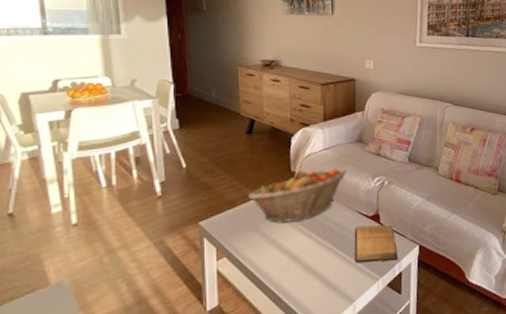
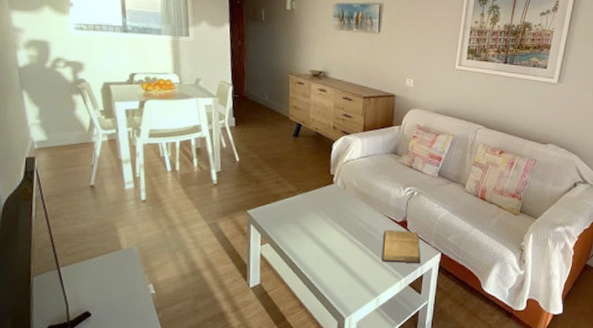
fruit basket: present [248,168,346,223] -> none [291,175,380,219]

